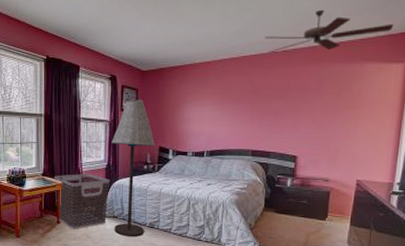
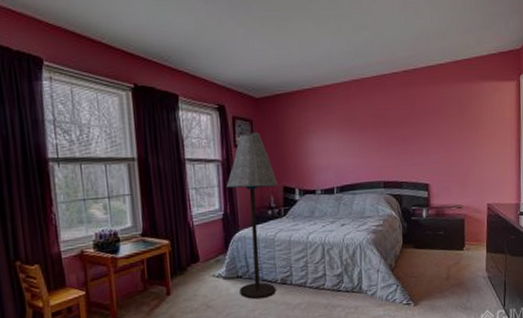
clothes hamper: present [53,174,111,229] -> none [157,228,230,299]
ceiling fan: present [265,9,394,53] -> none [384,26,503,74]

